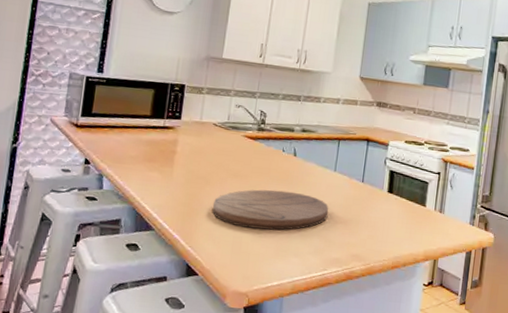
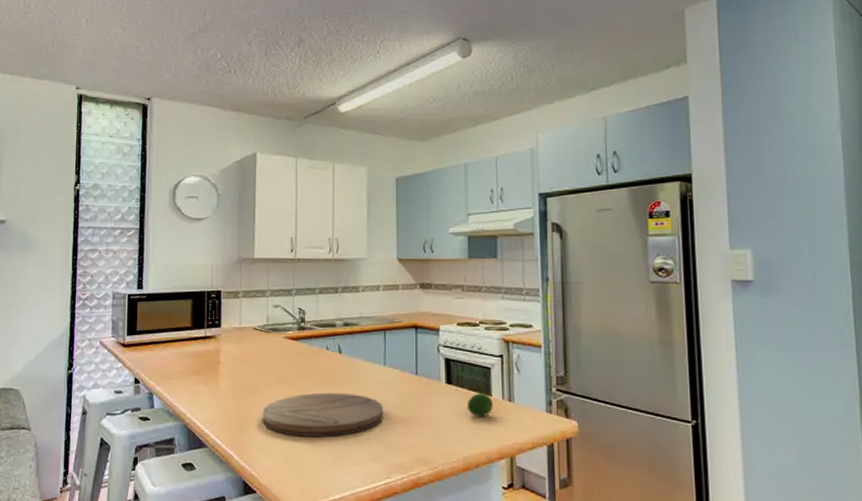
fruit: none [402,203,426,224] -> present [466,393,493,417]

